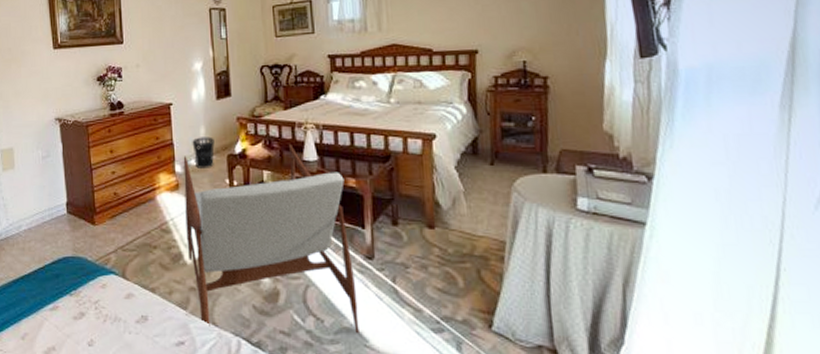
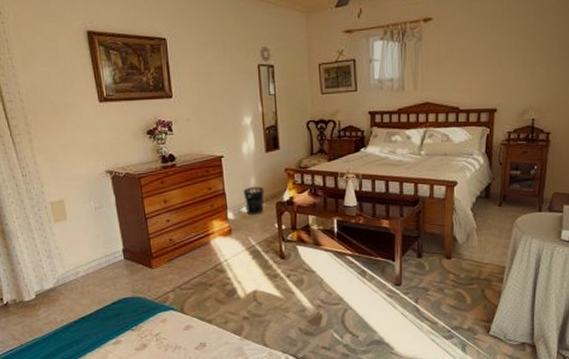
armchair: present [183,143,359,333] -> none [235,191,387,348]

